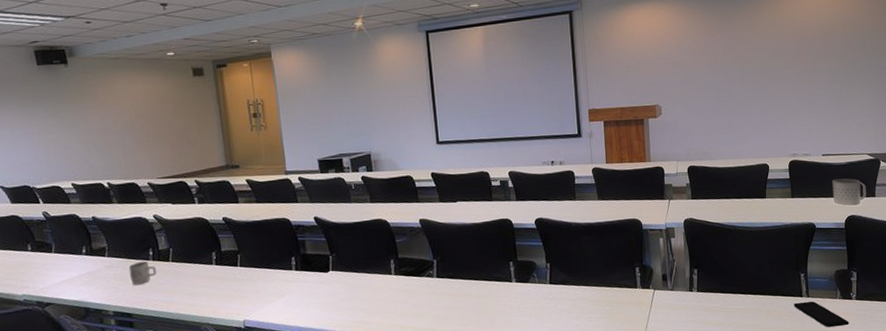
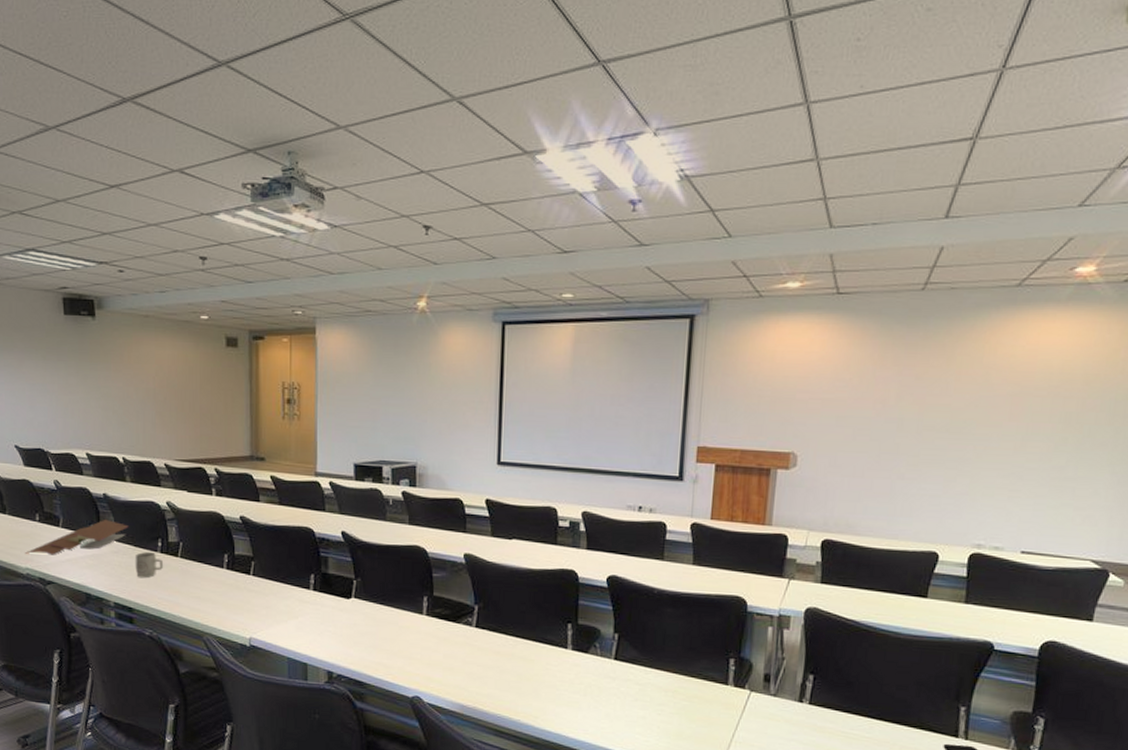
papers: none [19,238,120,282] -> present [24,519,129,555]
mug: present [832,178,866,206] -> none [1026,587,1081,630]

